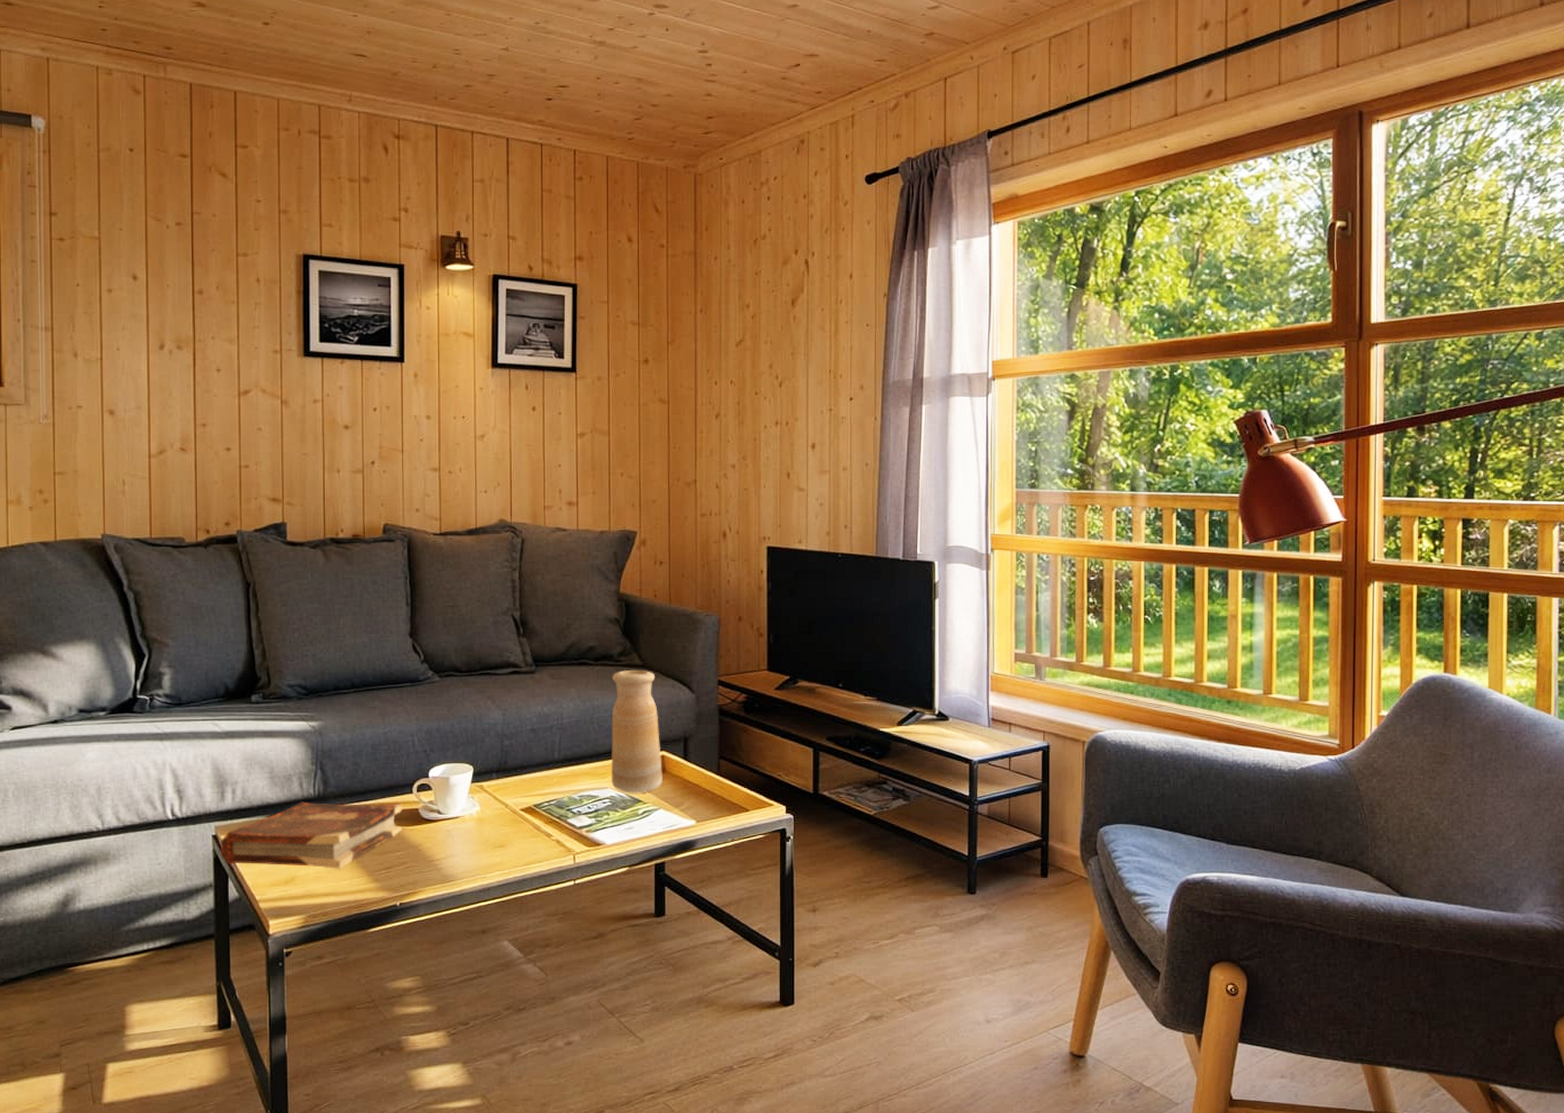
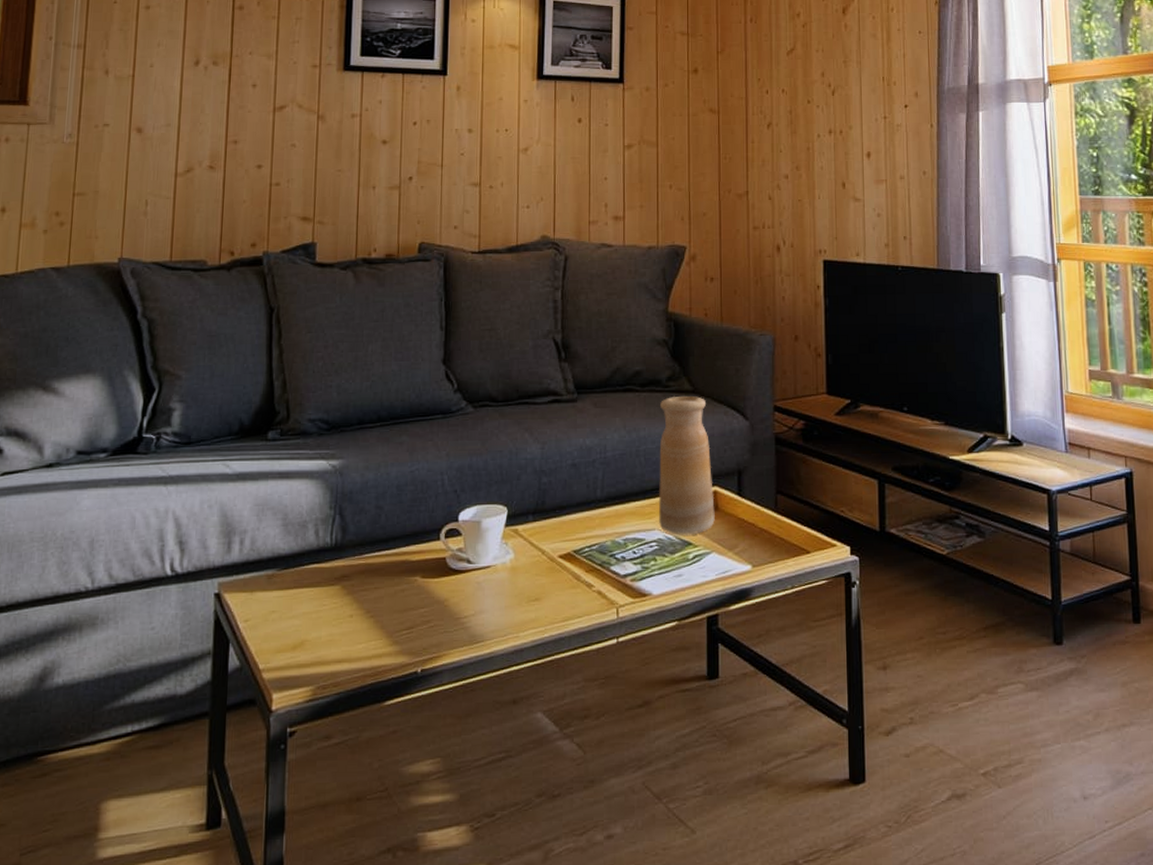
book: present [220,801,402,869] -> none [222,552,428,630]

